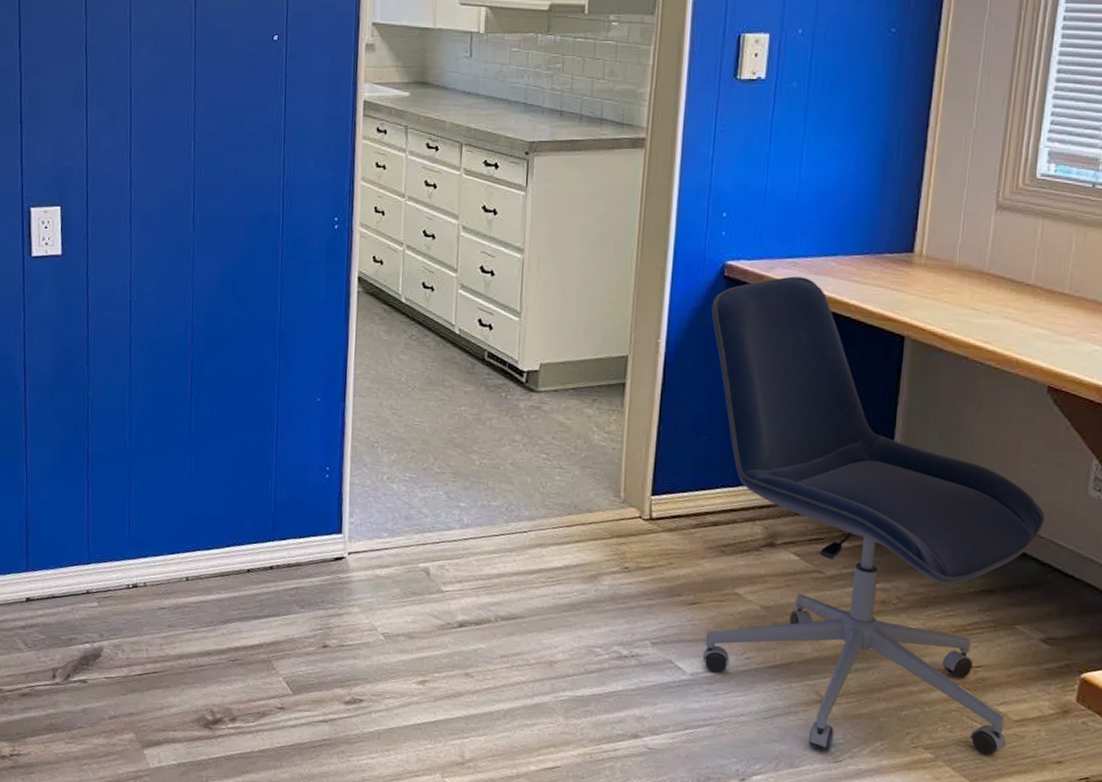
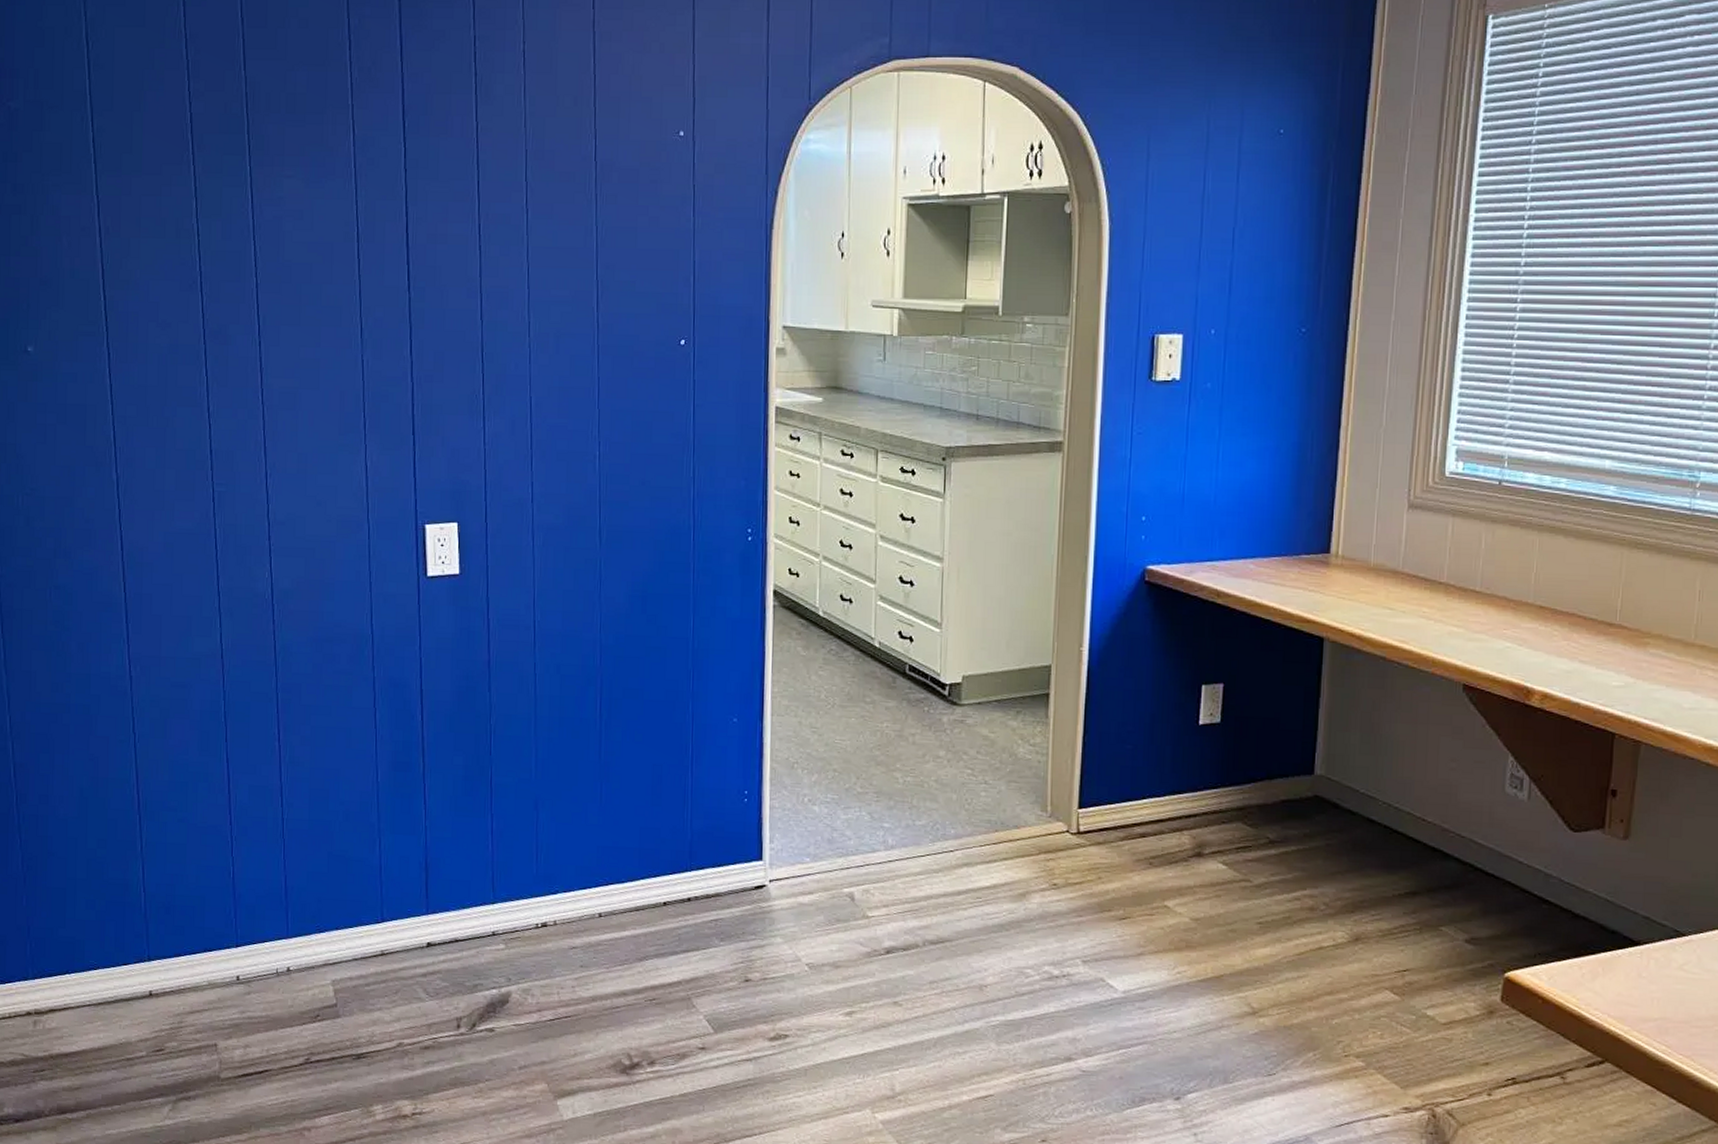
office chair: present [702,276,1046,756] -> none [1133,580,1465,1066]

